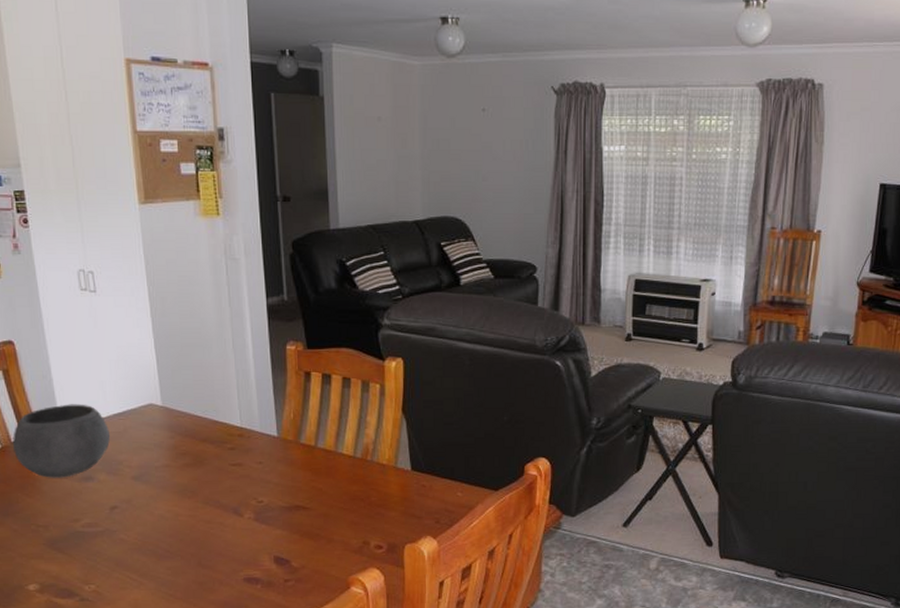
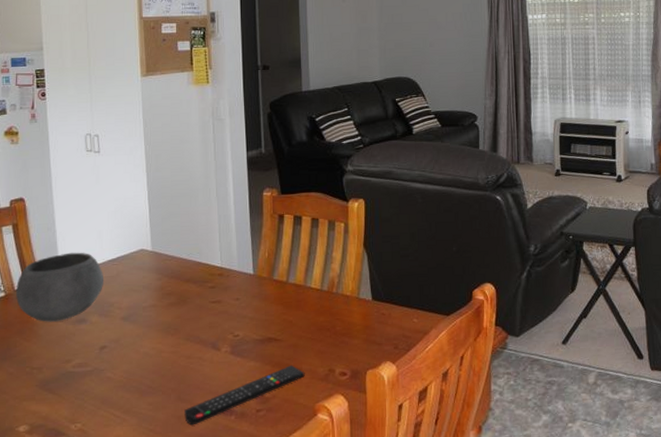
remote control: none [206,536,337,593] -> present [184,365,305,426]

